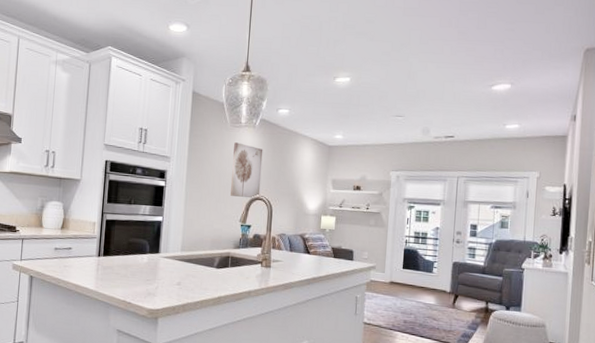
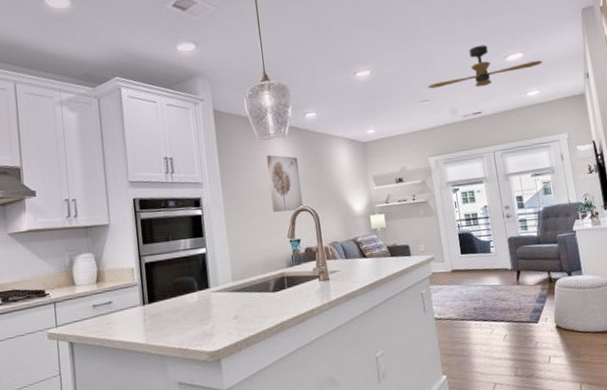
ceiling fan: none [405,70,530,112] -> present [428,45,543,89]

